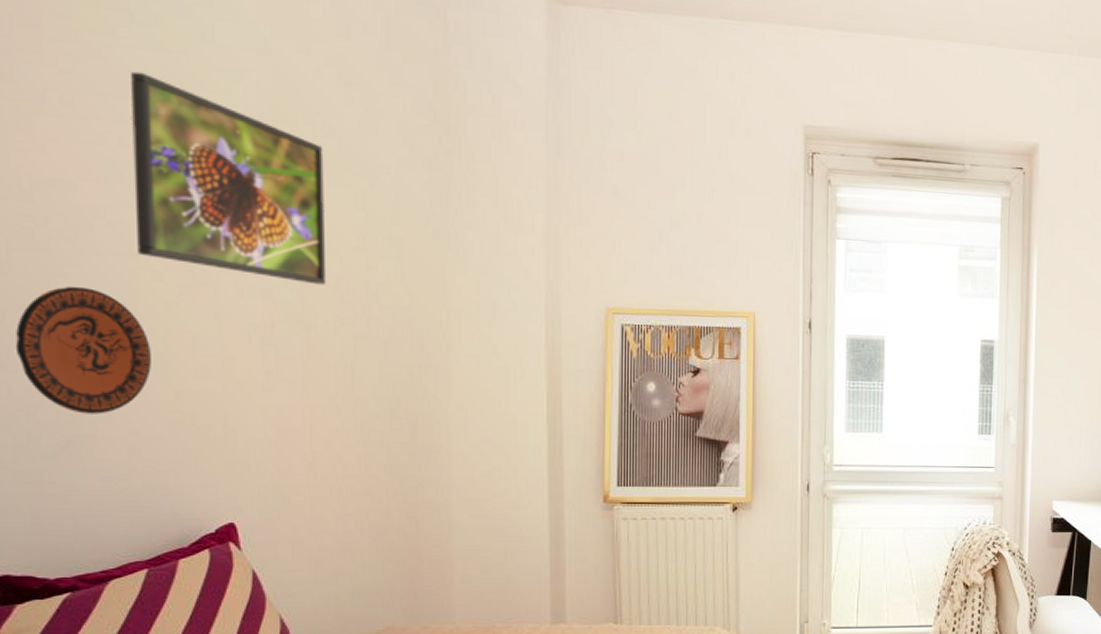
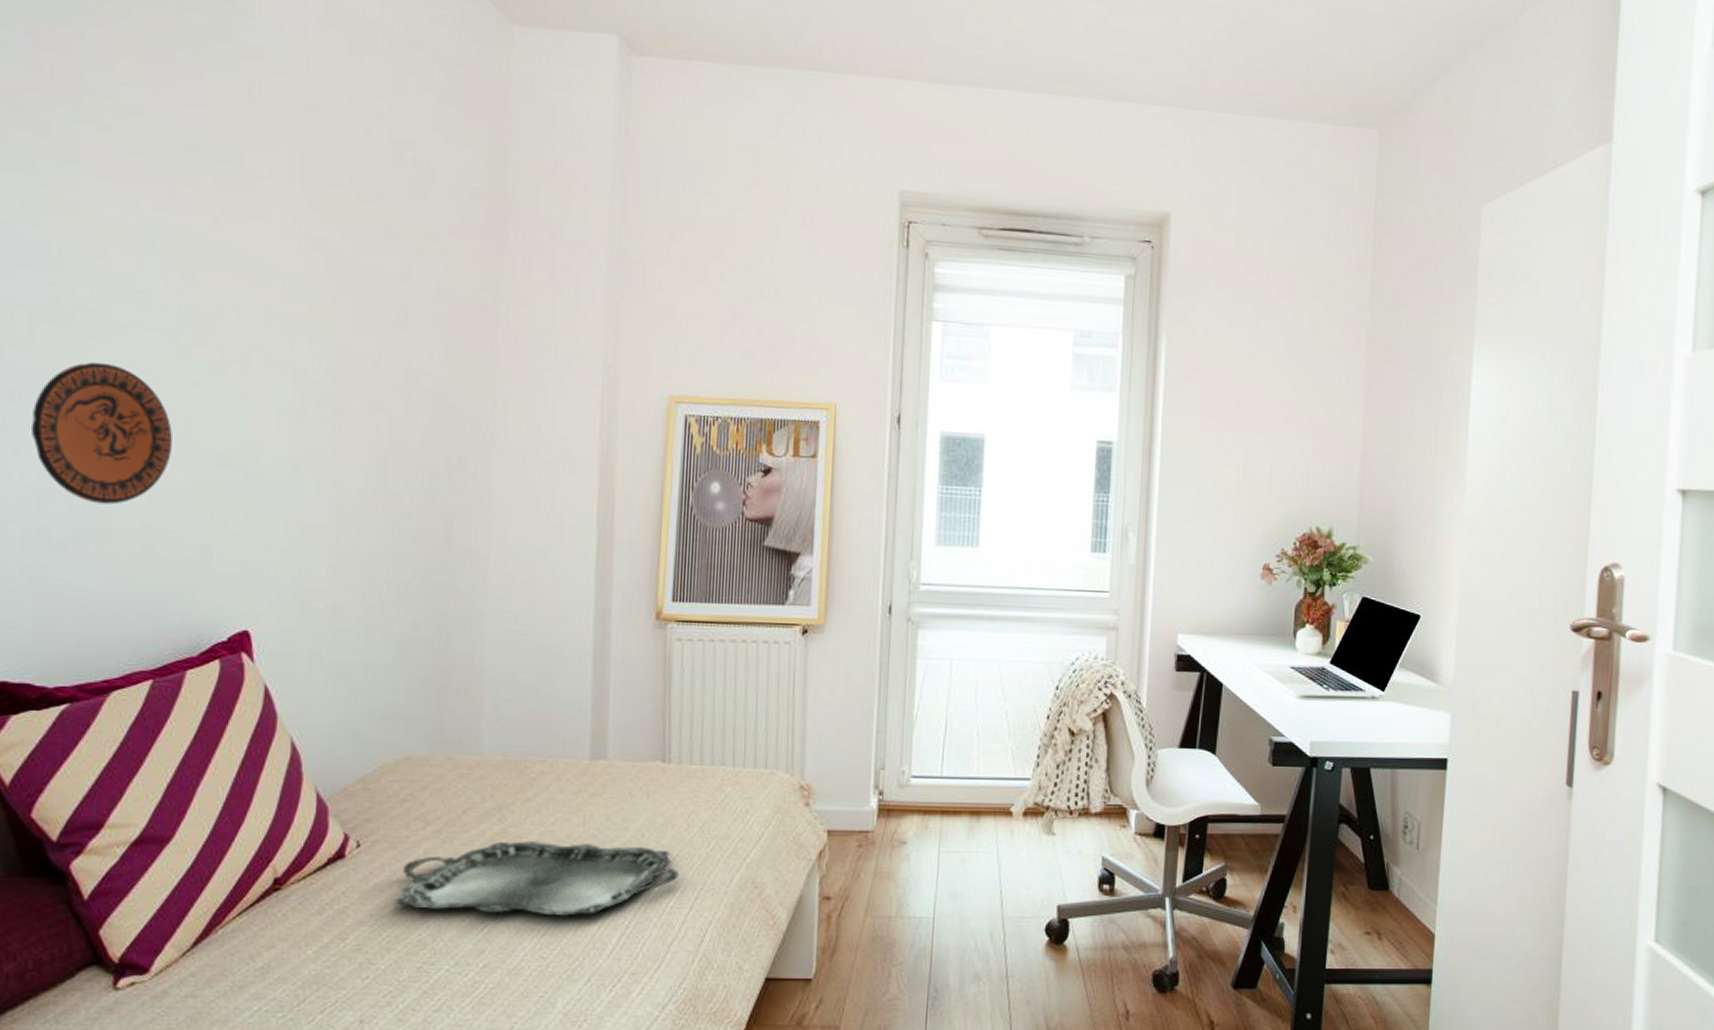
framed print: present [130,71,327,285] -> none [165,128,369,365]

